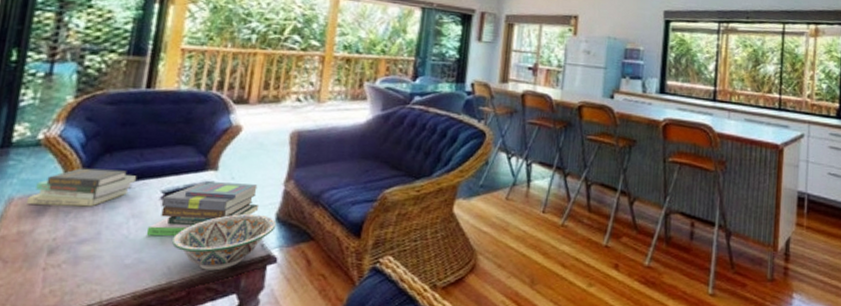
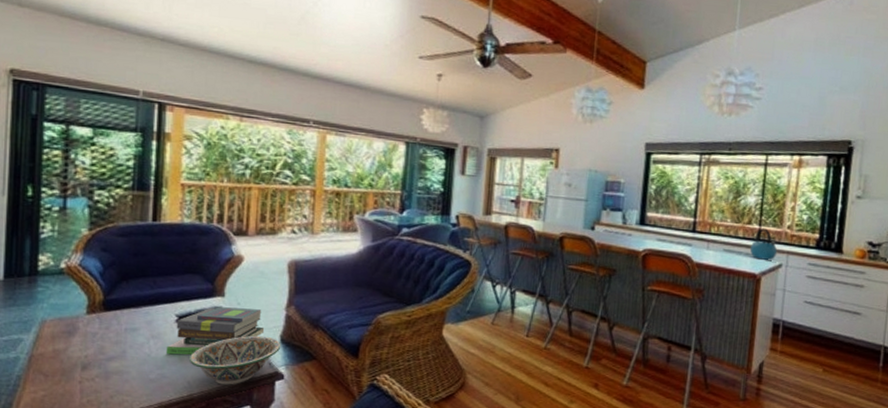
books: present [27,168,137,207] -> none [58,294,153,329]
kettle: none [771,97,799,130] -> present [749,228,778,260]

